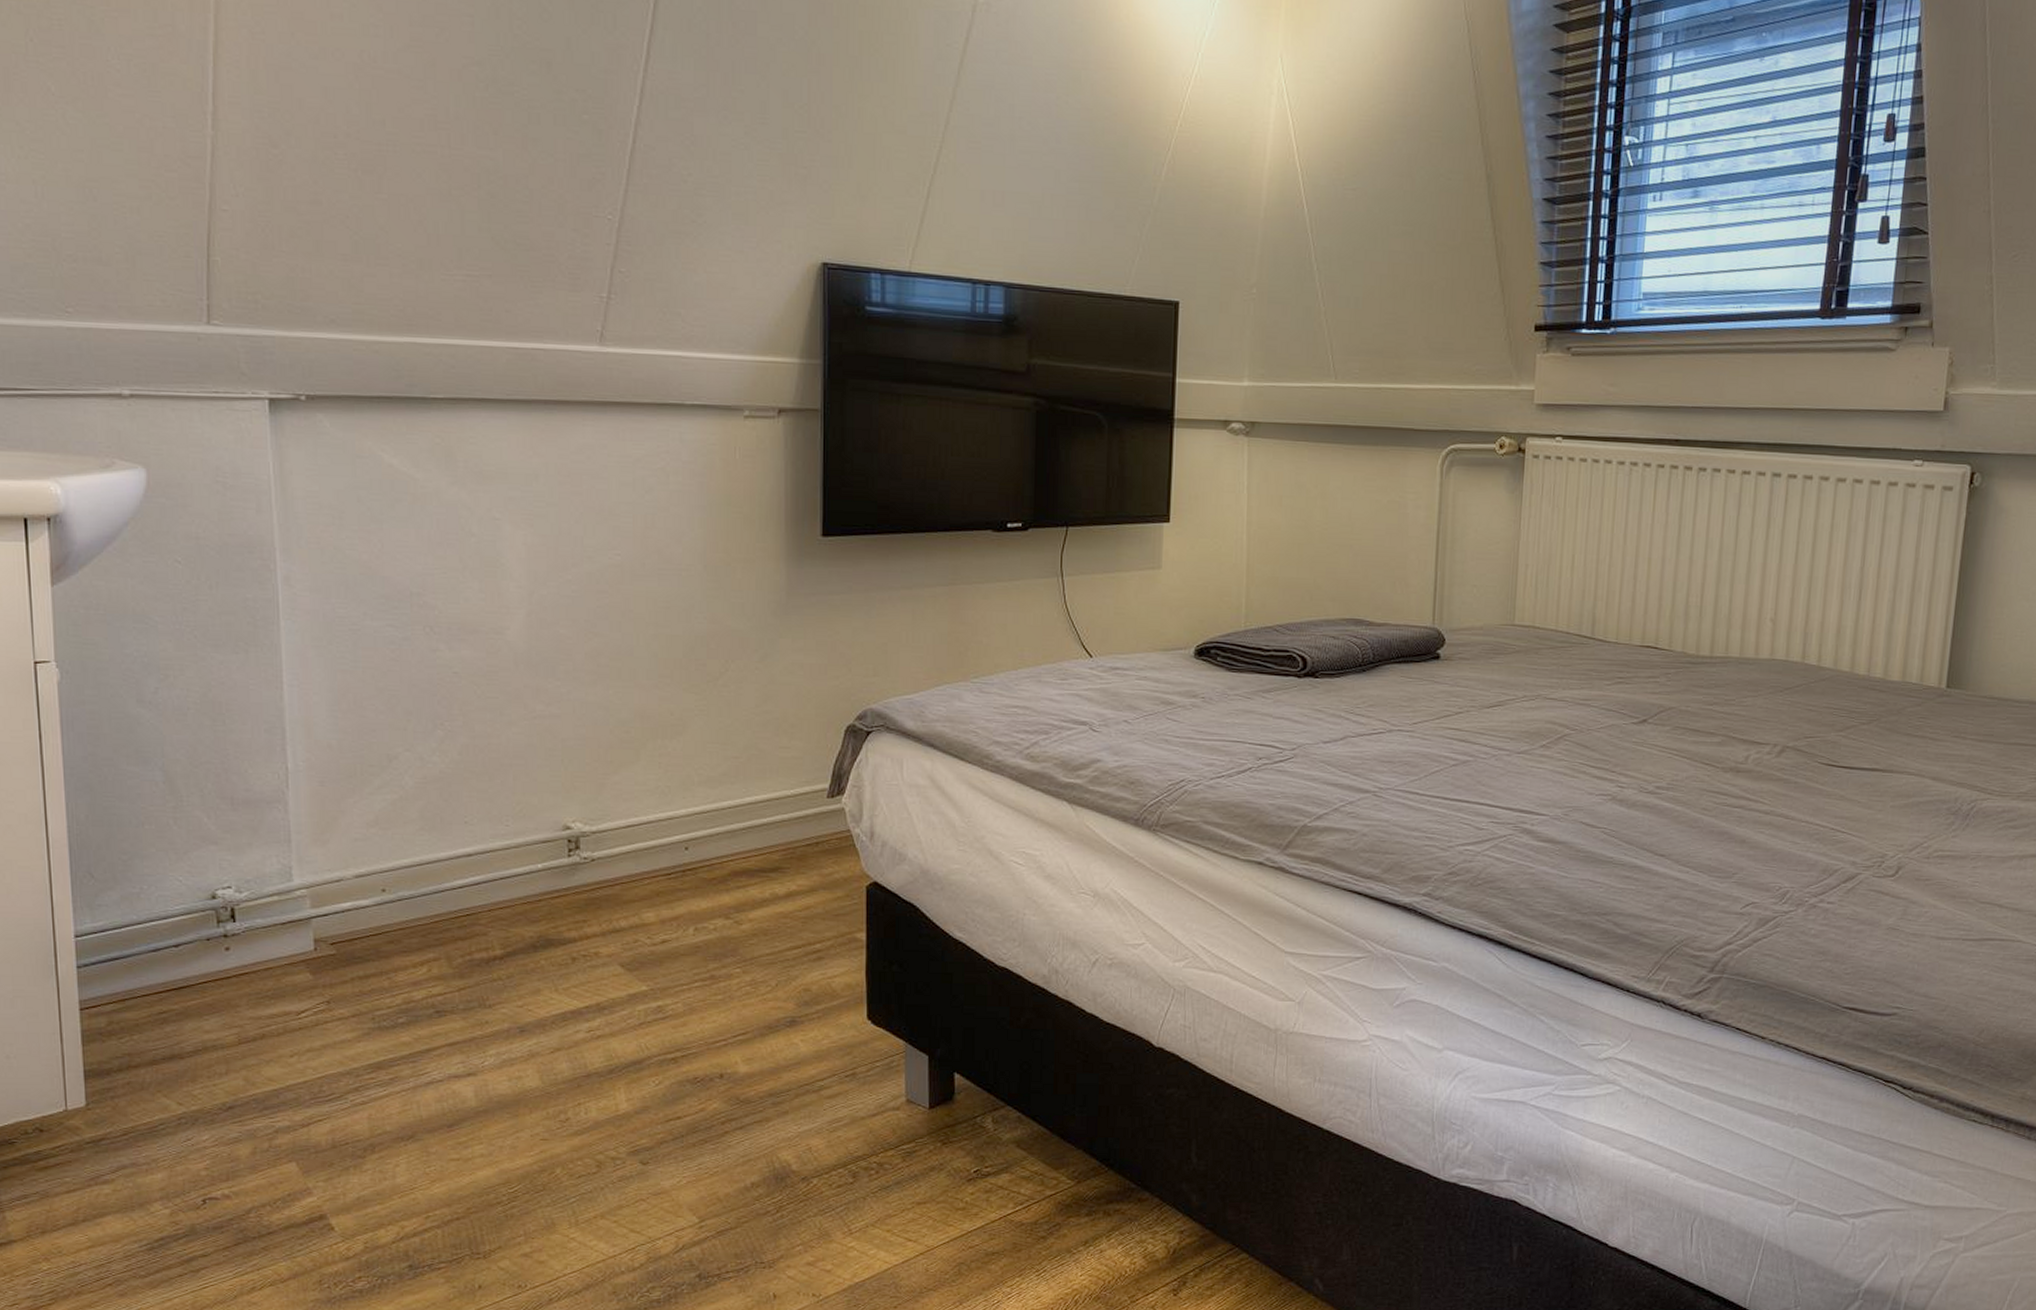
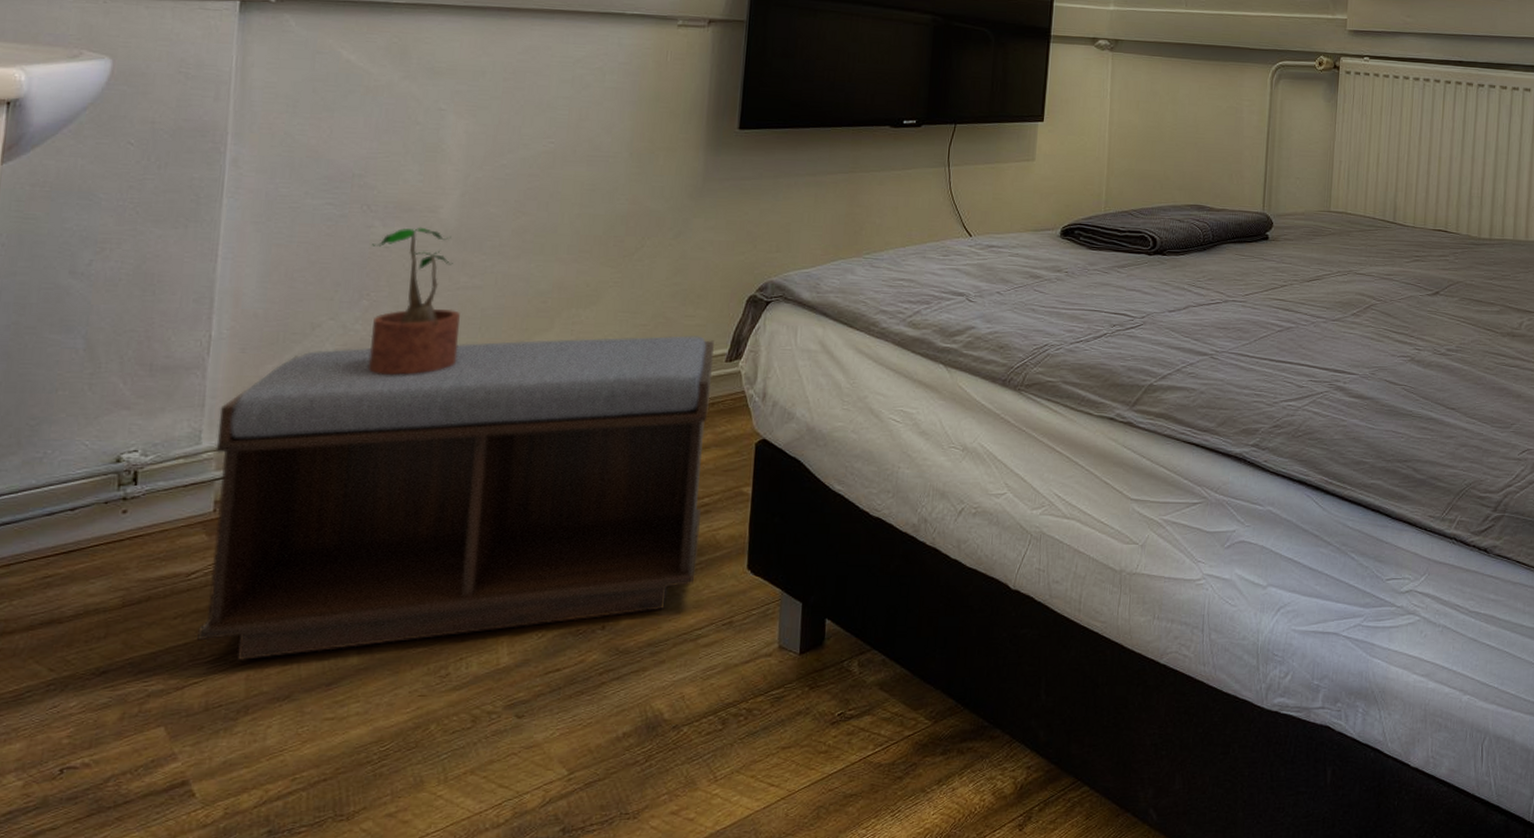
bench: none [307,768,814,1099] -> present [197,335,714,660]
potted plant: none [440,650,542,810] -> present [368,227,460,375]

